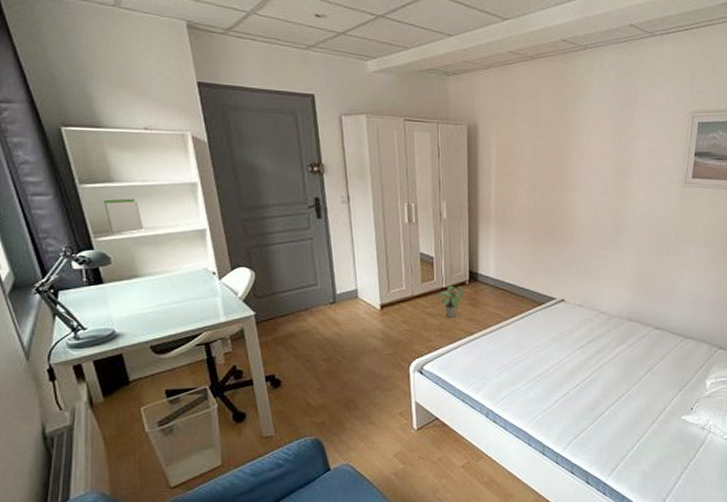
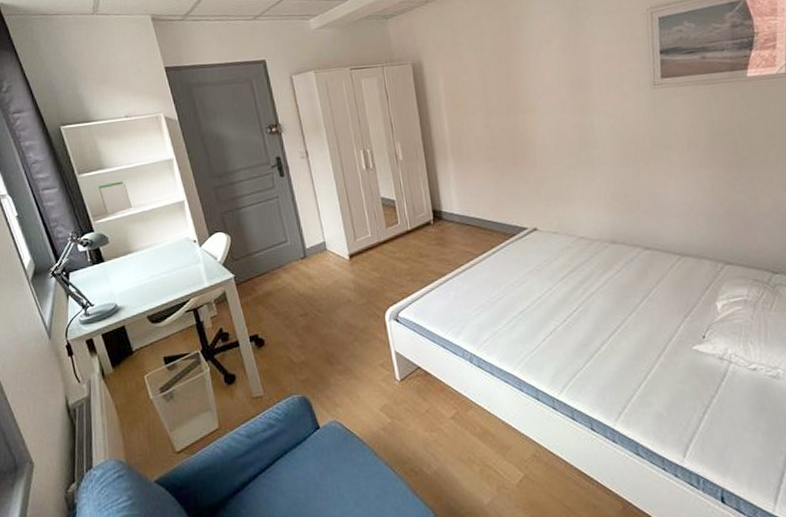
potted plant: present [437,285,465,317] -> none [403,227,431,260]

